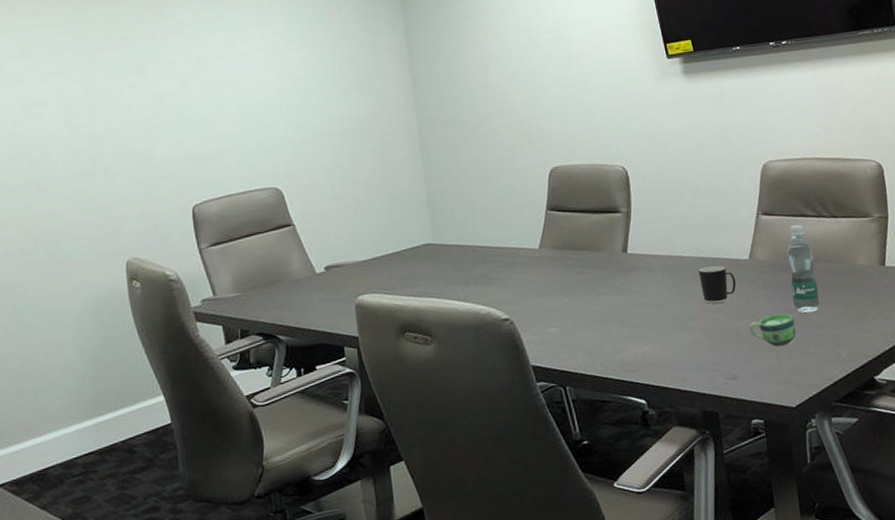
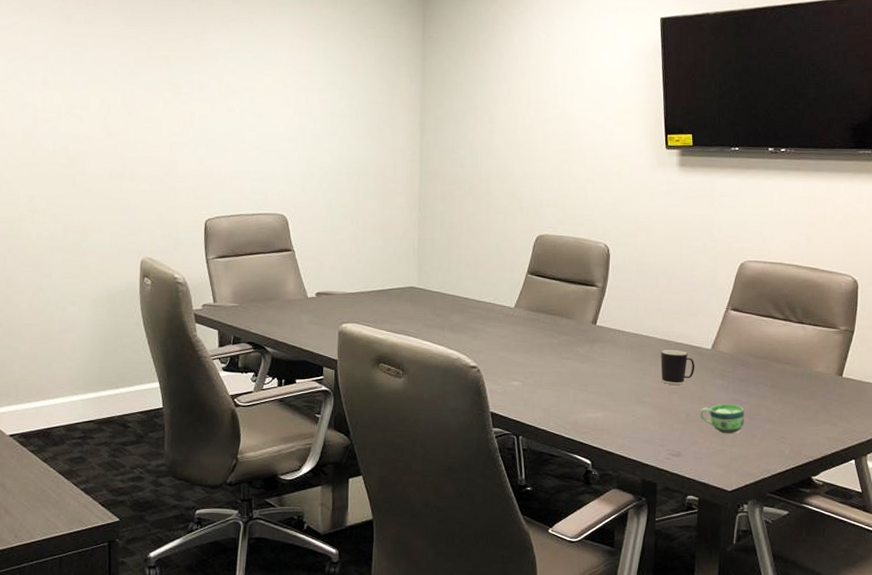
bottle: present [786,224,820,313] -> none [746,324,774,408]

